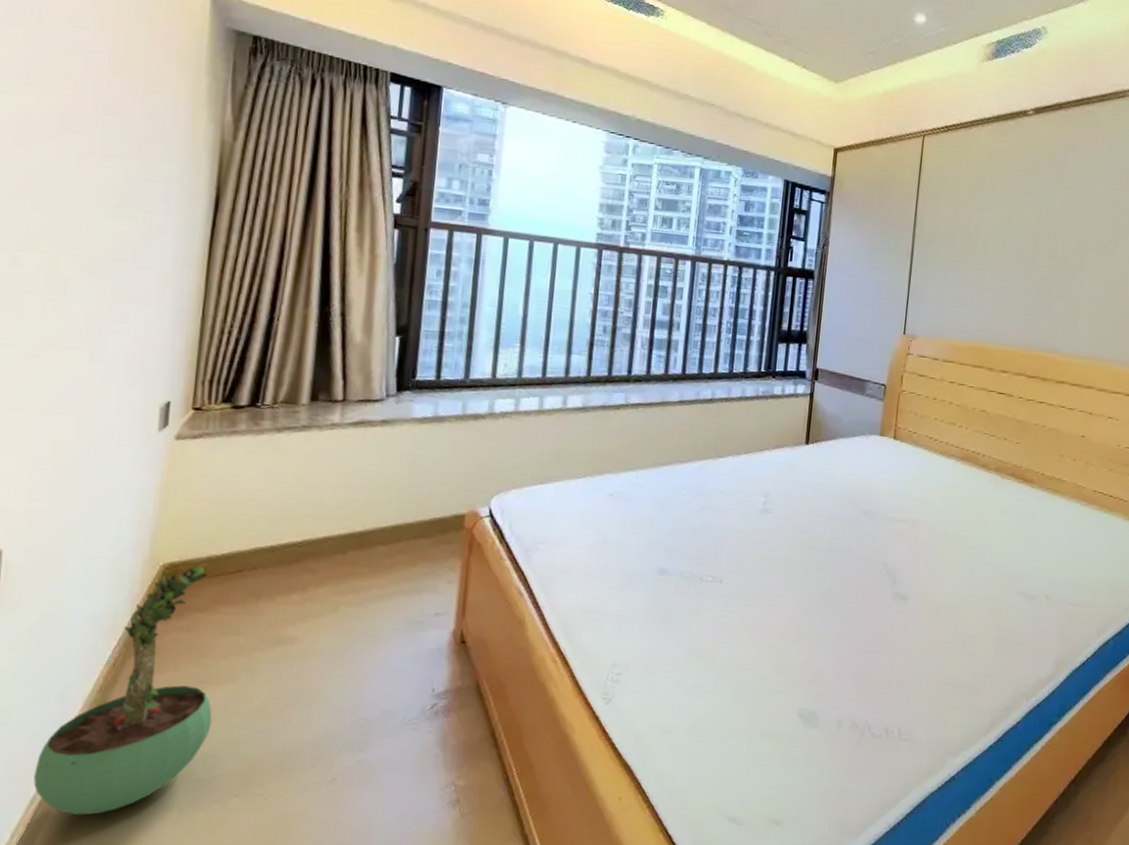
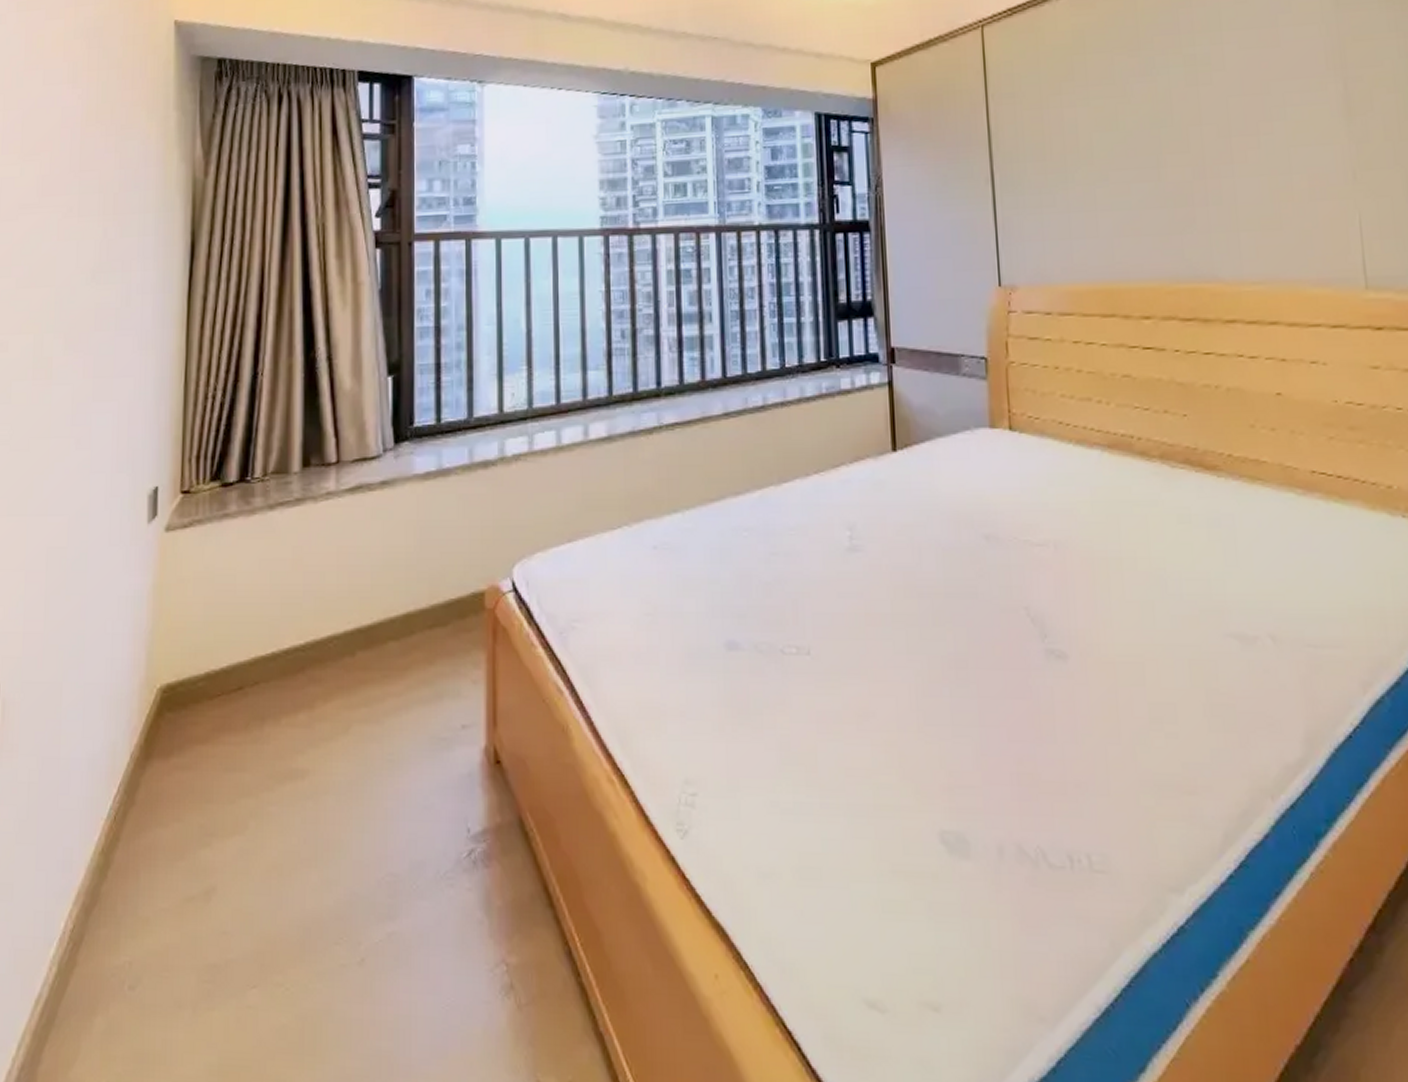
potted plant: present [33,566,212,815] -> none [38,686,222,1018]

